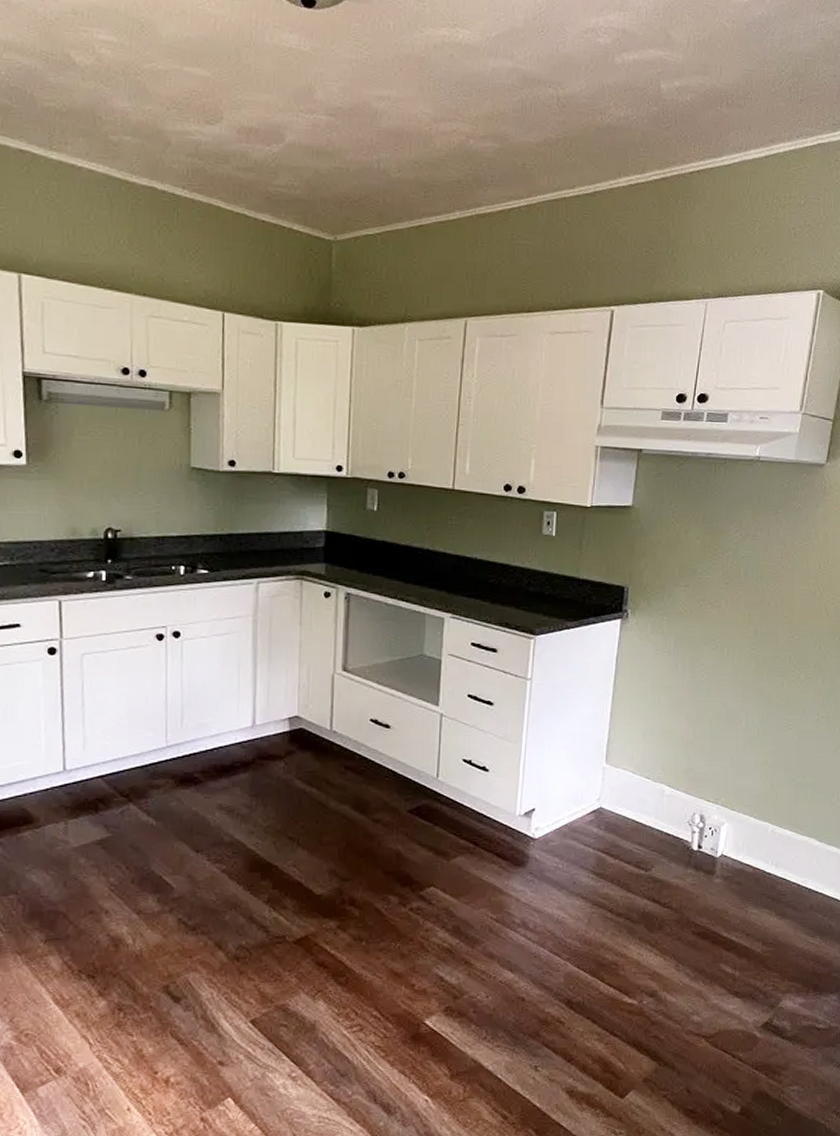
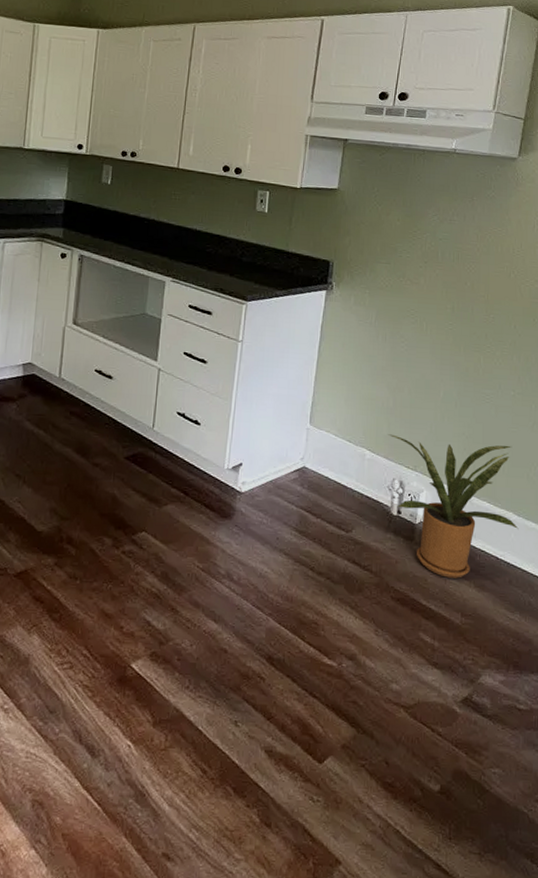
house plant: none [688,768,821,908] -> present [388,434,519,579]

